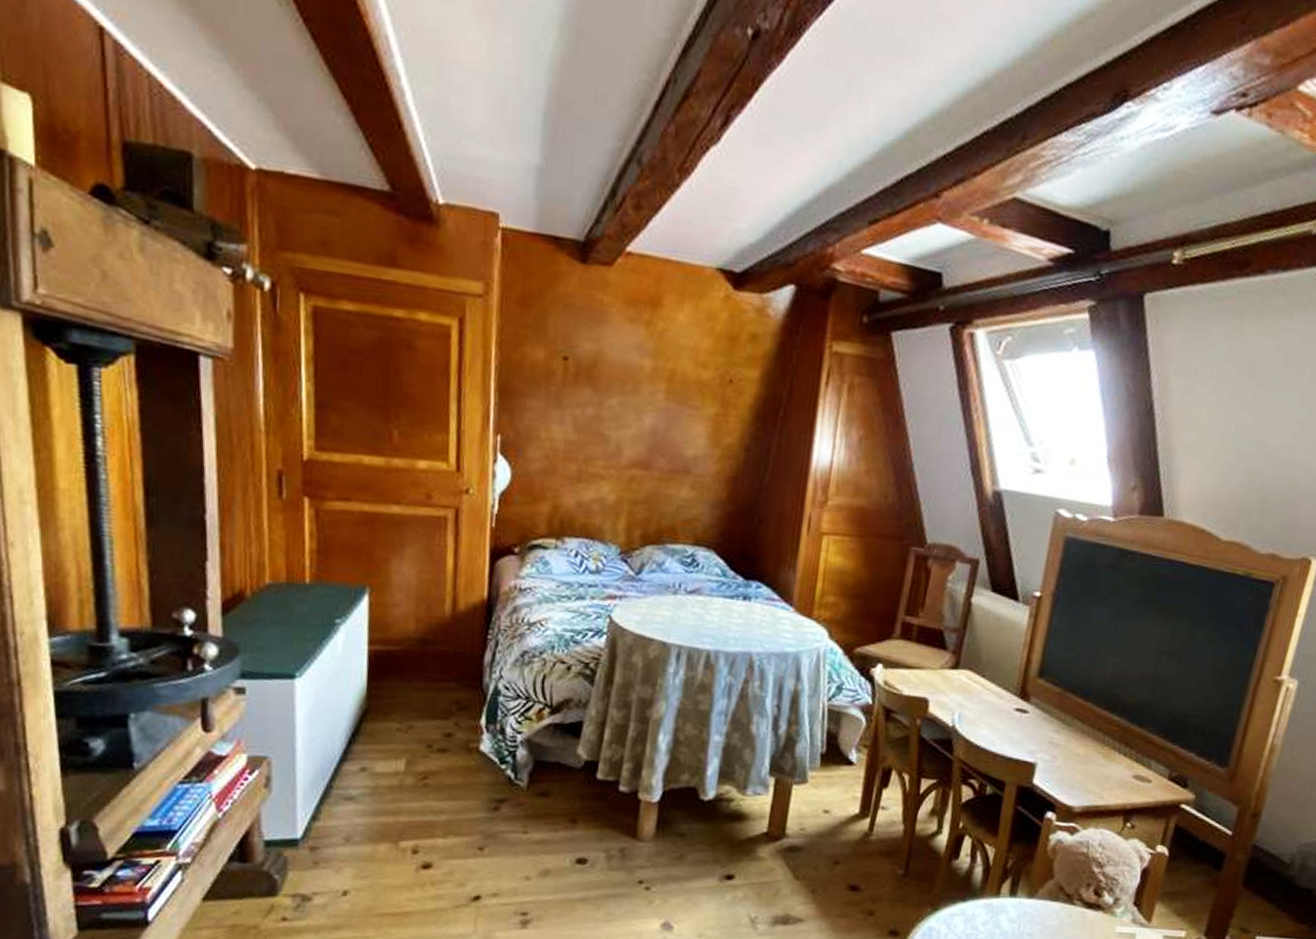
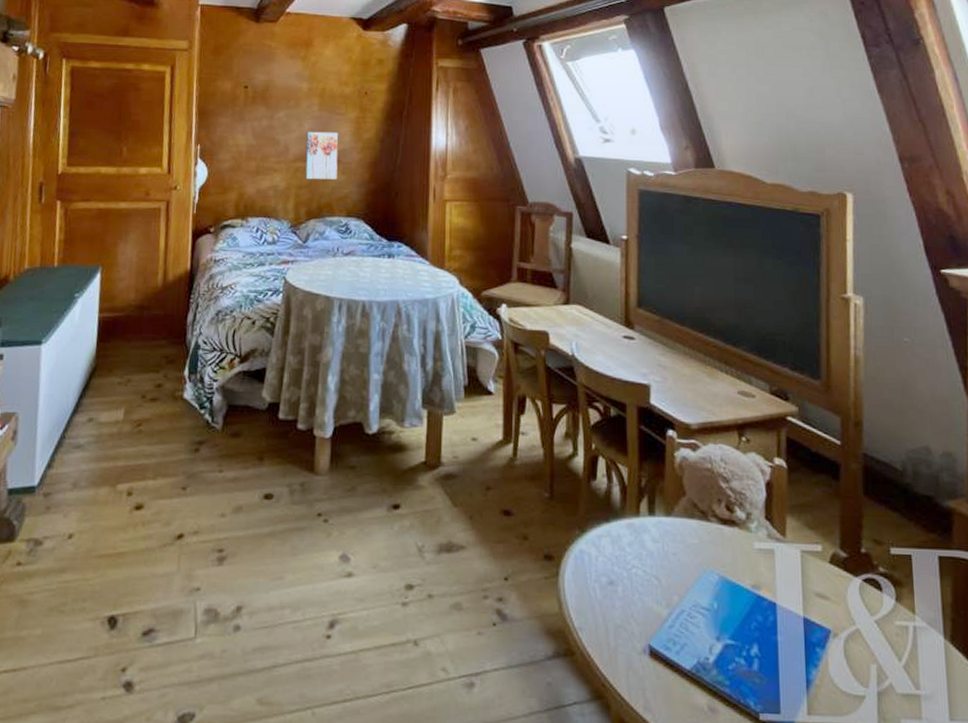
wall art: none [642,428,689,496] -> present [305,131,339,180]

